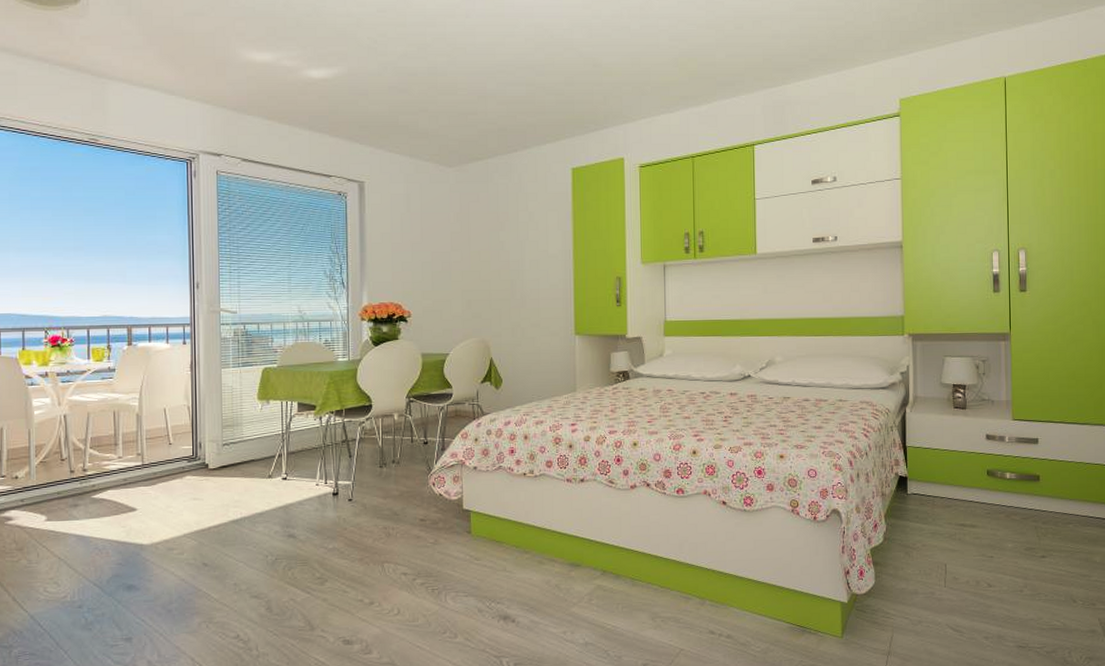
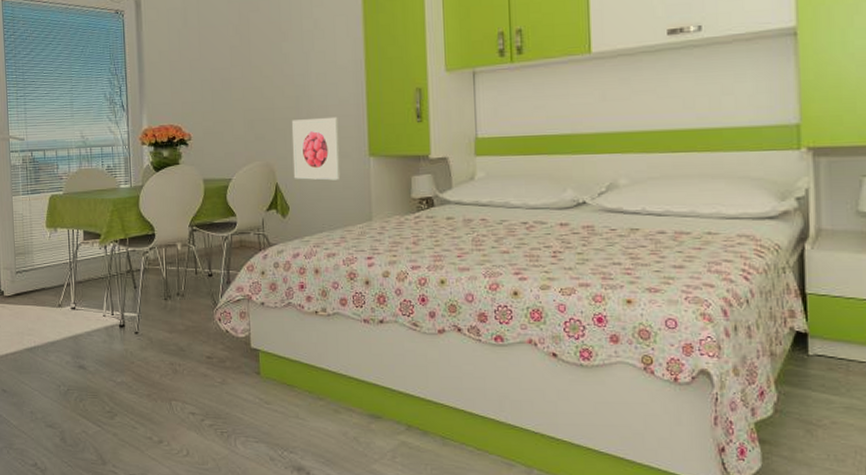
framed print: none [506,299,549,356] -> present [292,116,341,181]

